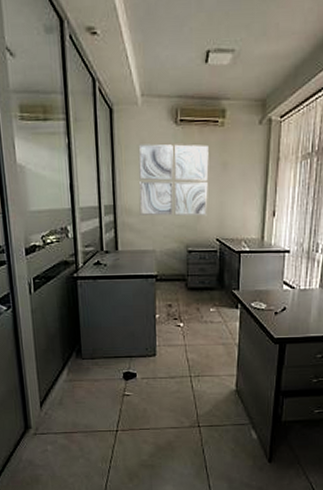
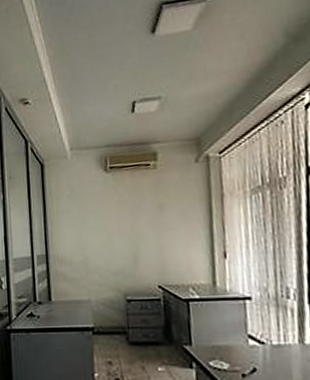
wall art: present [138,143,209,217] -> none [69,188,146,264]

